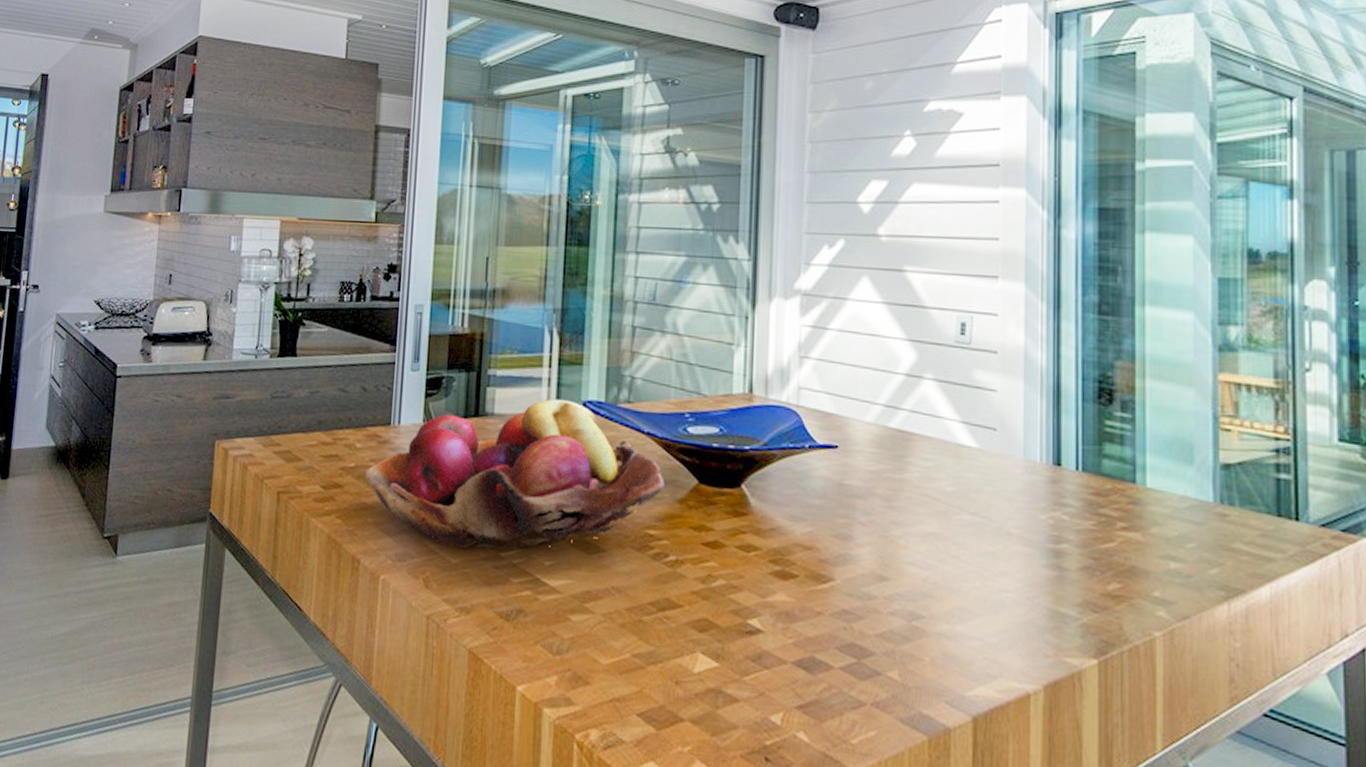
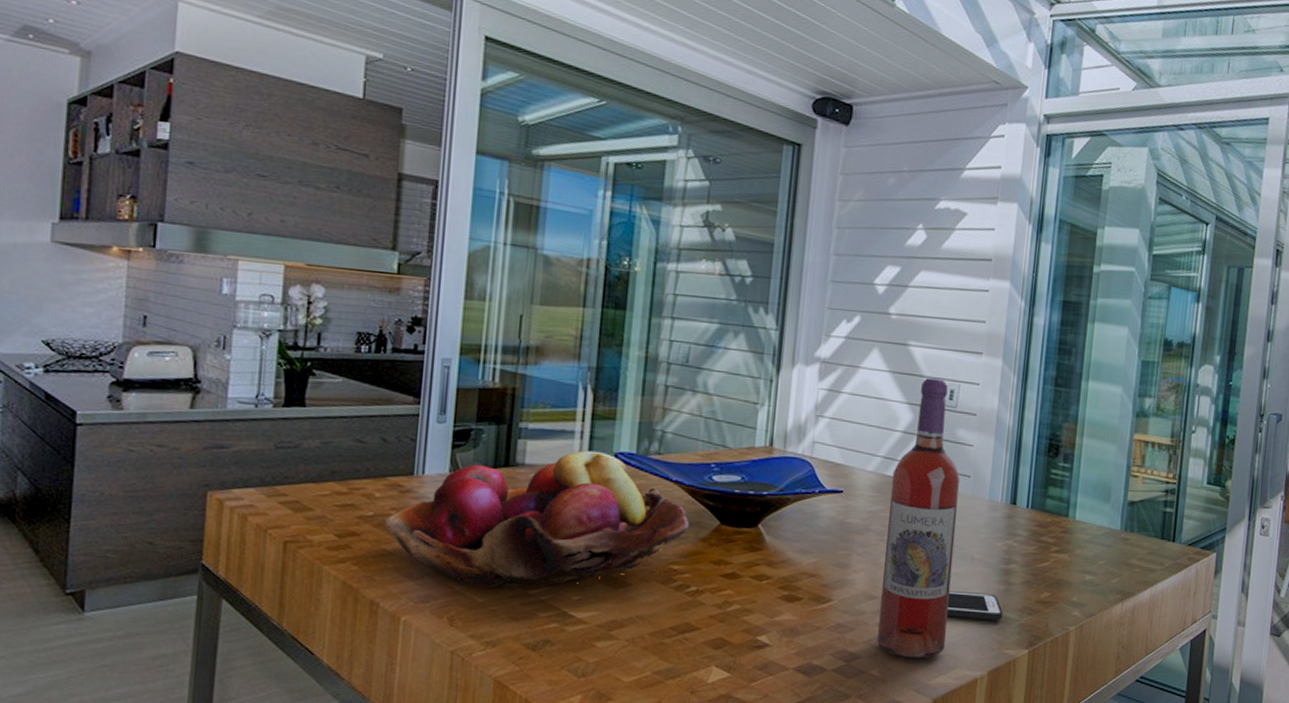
wine bottle: none [894,309,984,663] -> present [877,378,960,660]
cell phone: none [980,573,1057,618] -> present [946,590,1003,621]

